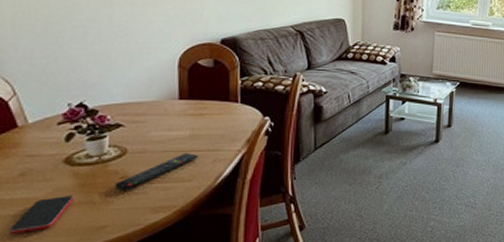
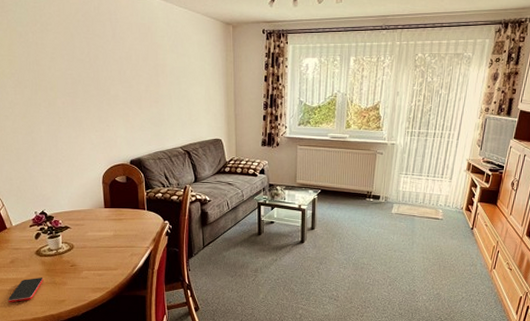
remote control: present [114,153,198,191] -> none [67,249,120,276]

